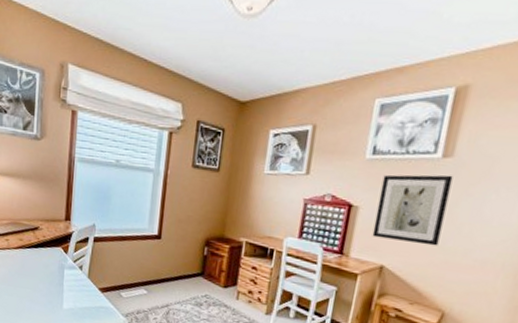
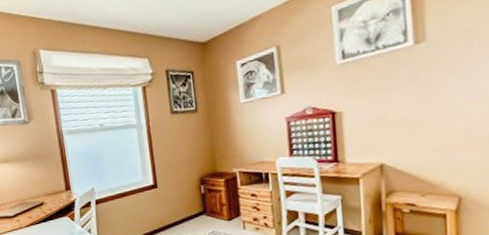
wall art: present [372,174,453,246] -> none [359,59,435,138]

